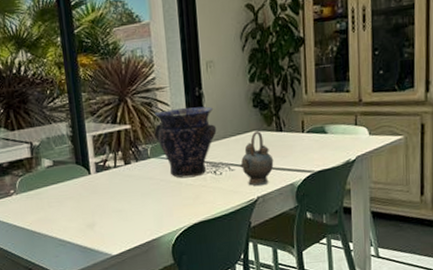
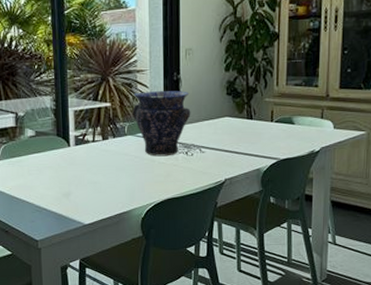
teapot: present [240,130,274,186] -> none [211,116,243,168]

